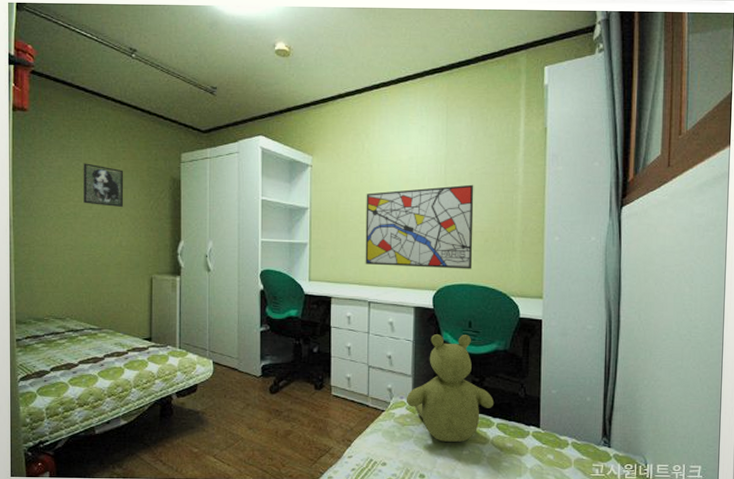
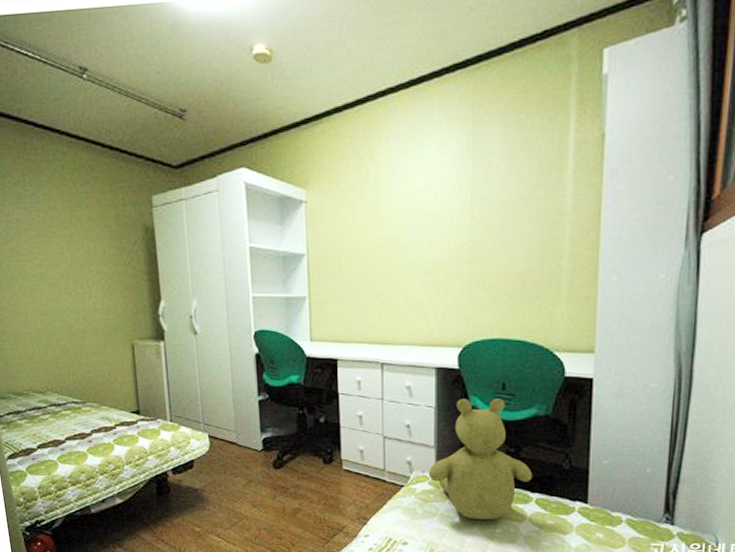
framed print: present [83,163,124,207] -> none [43,214,94,264]
wall art: present [365,184,474,269] -> none [374,214,509,321]

